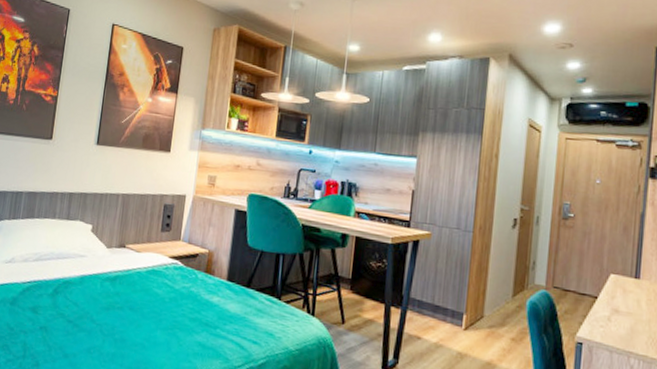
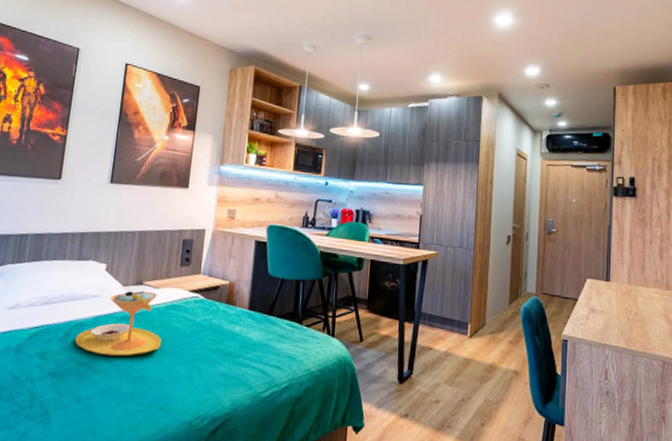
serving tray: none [63,253,142,318] -> present [75,290,161,356]

